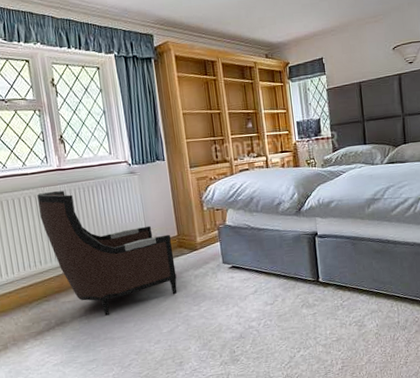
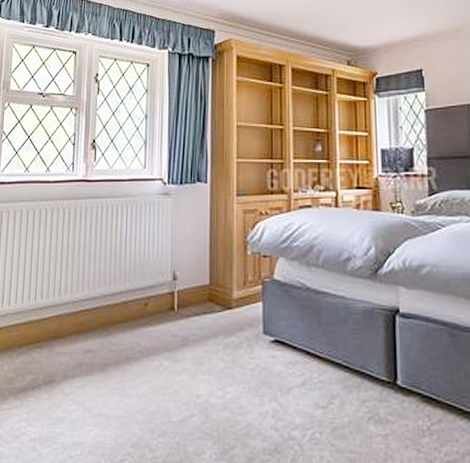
armchair: present [37,191,177,316] -> none [53,207,201,382]

